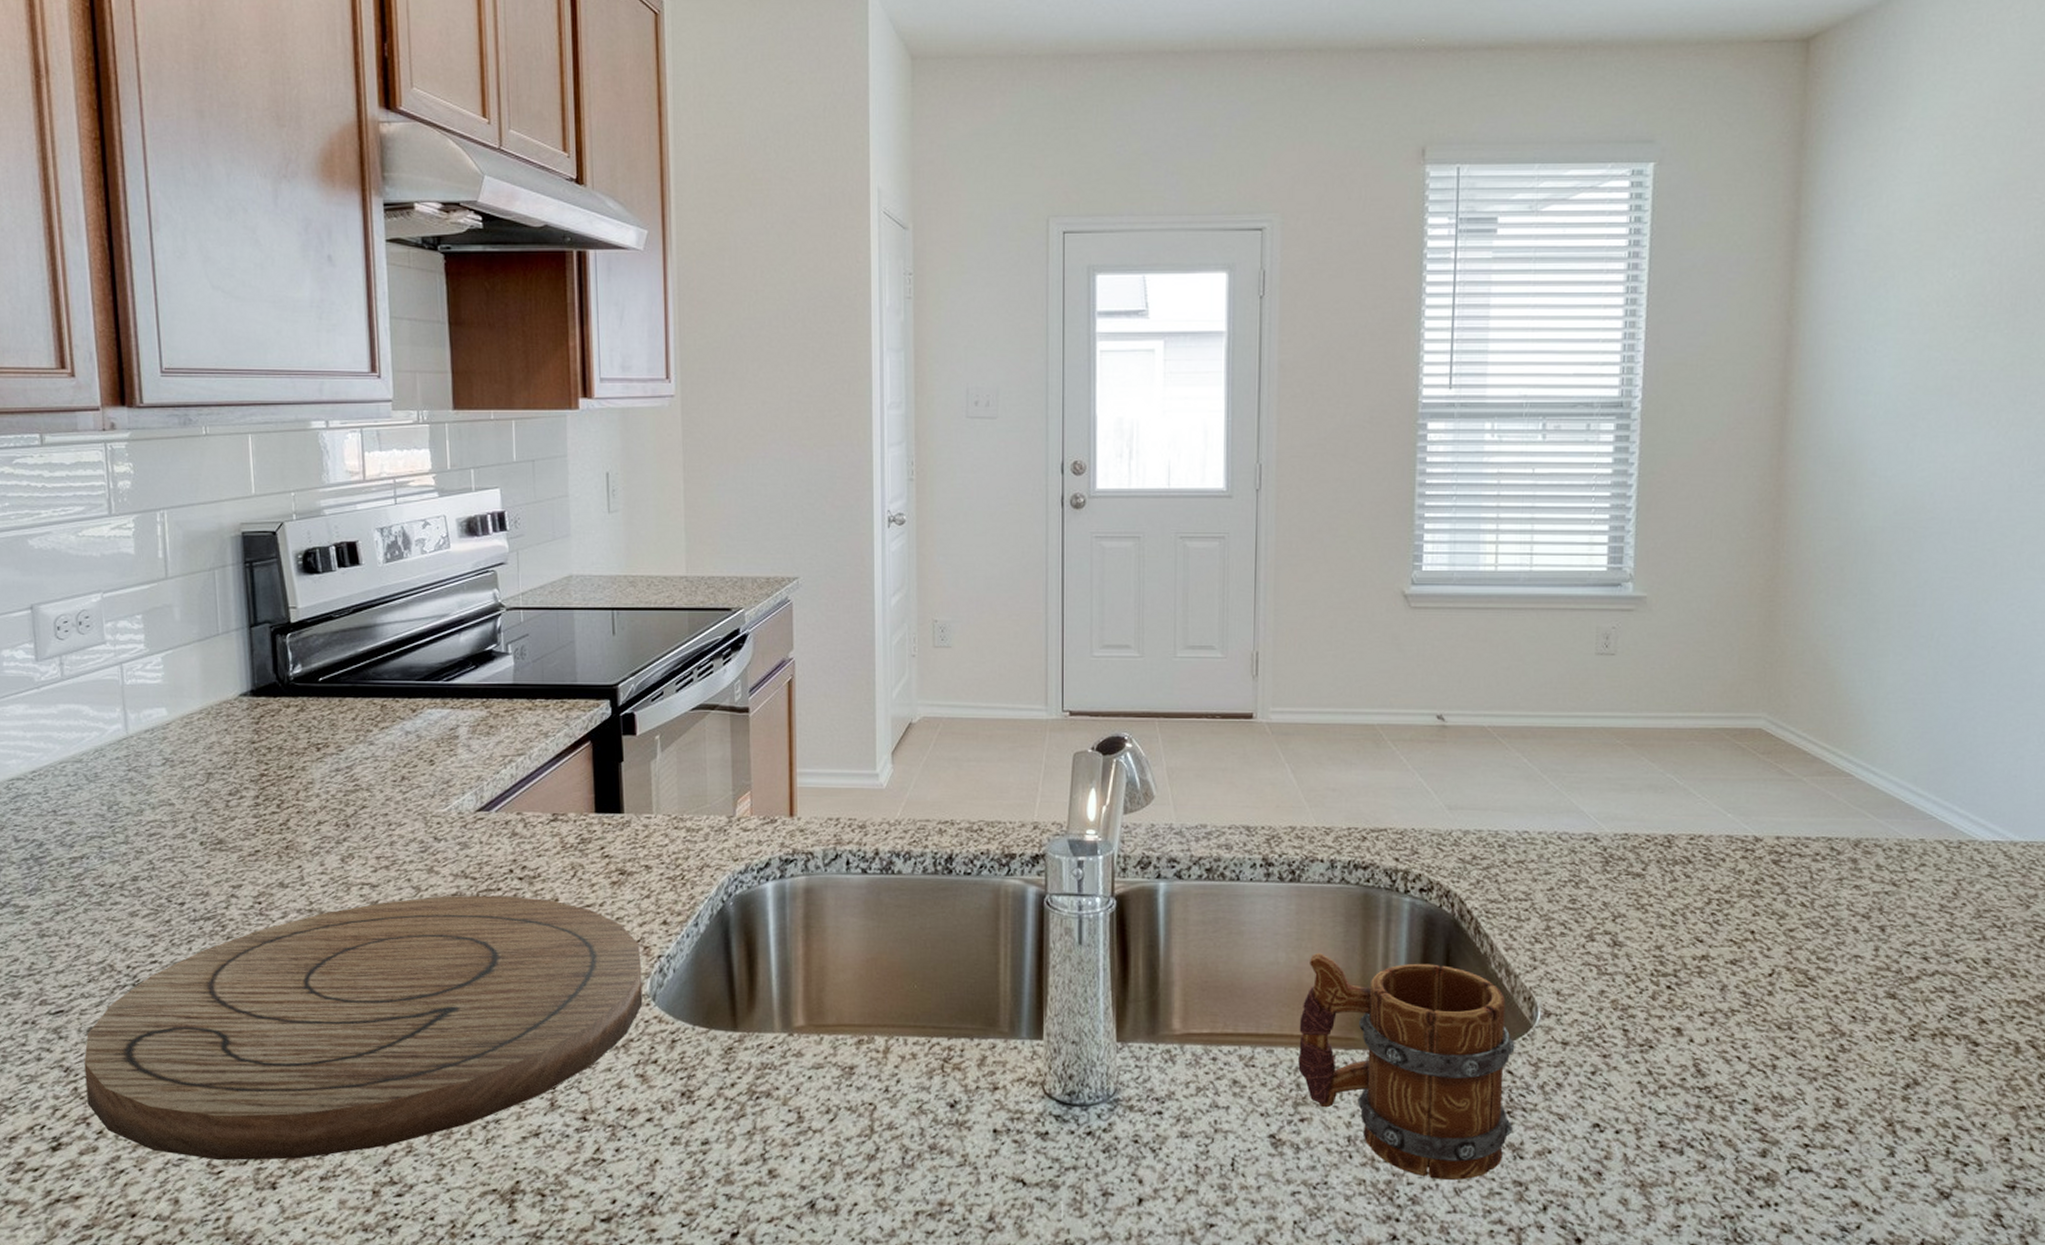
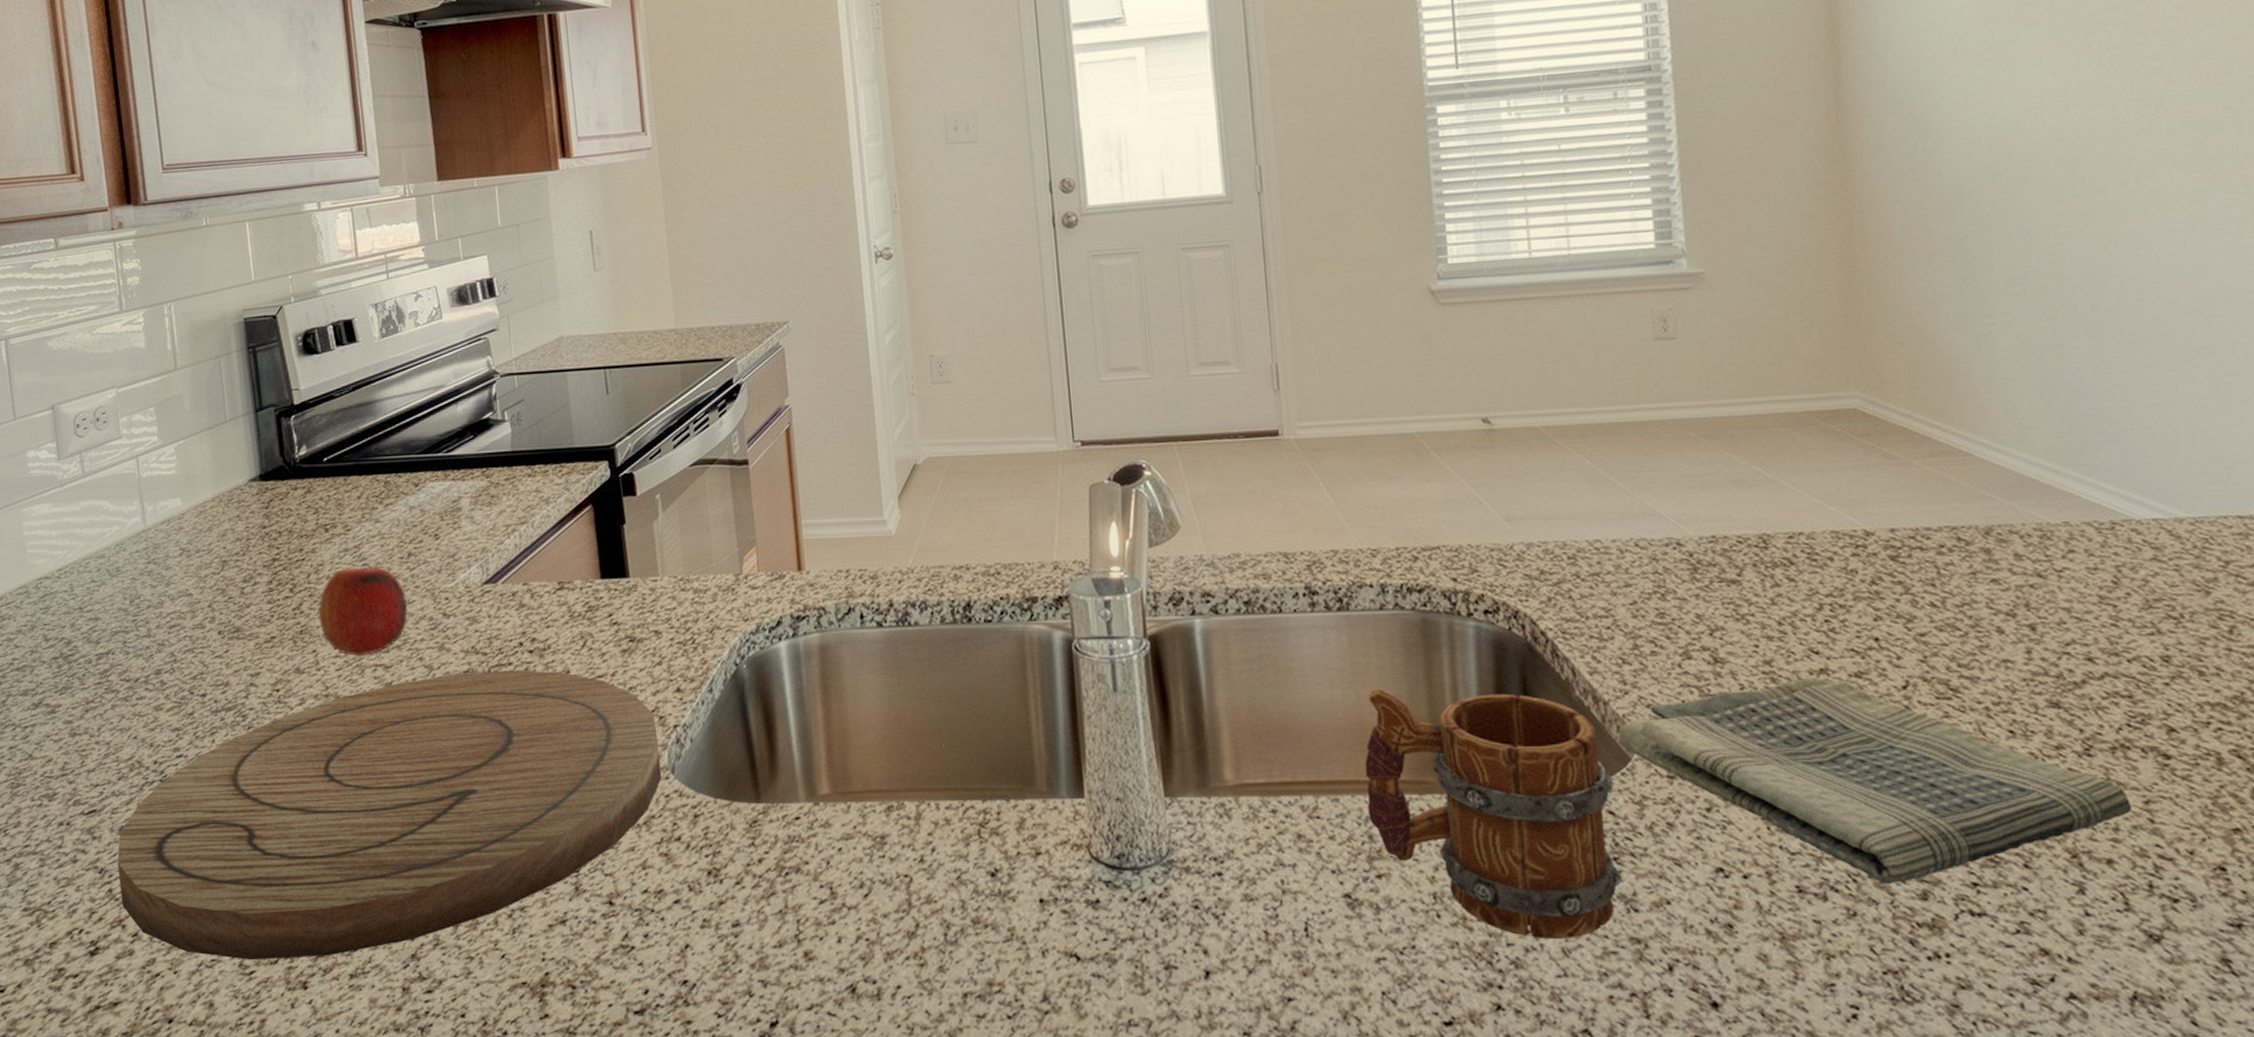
fruit: none [305,788,399,875] -> present [317,567,408,657]
dish towel: none [1523,962,1942,1142] -> present [1617,677,2133,883]

